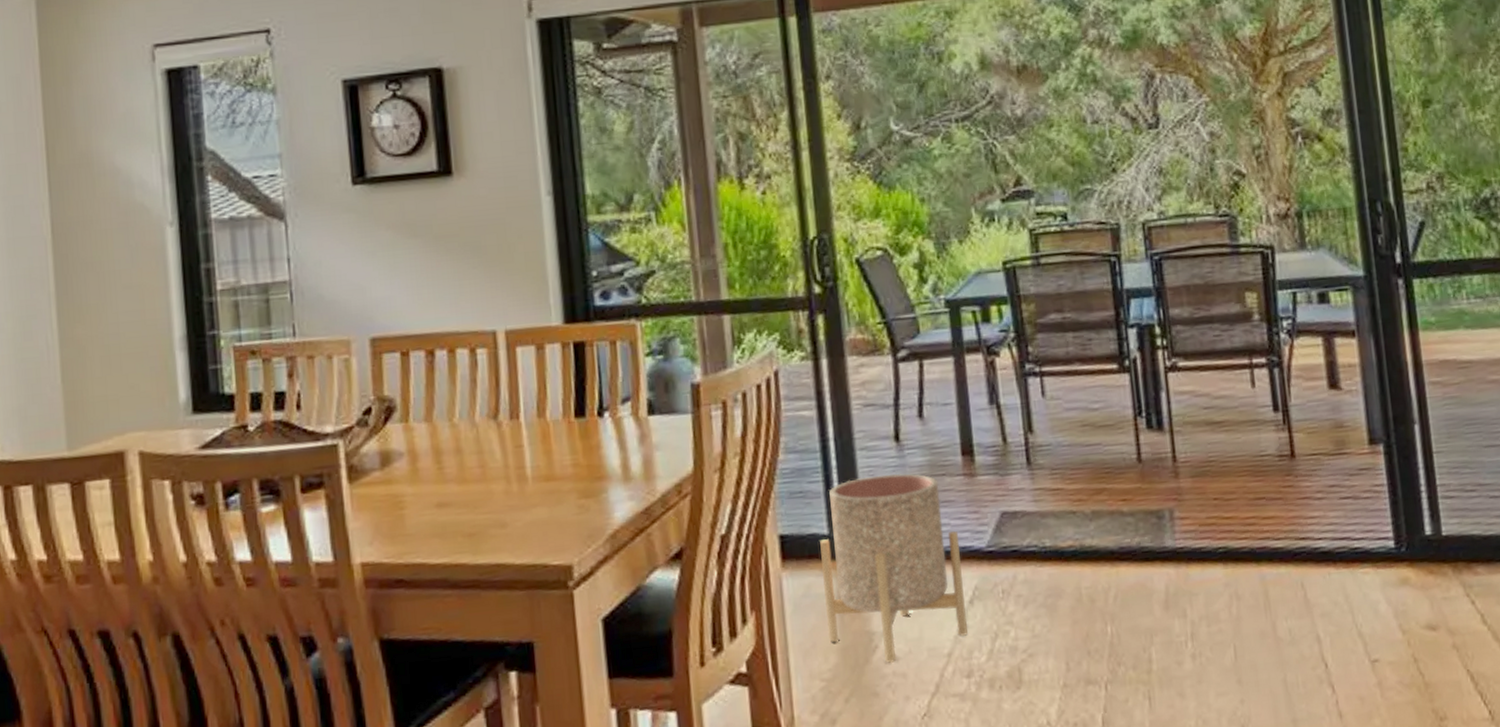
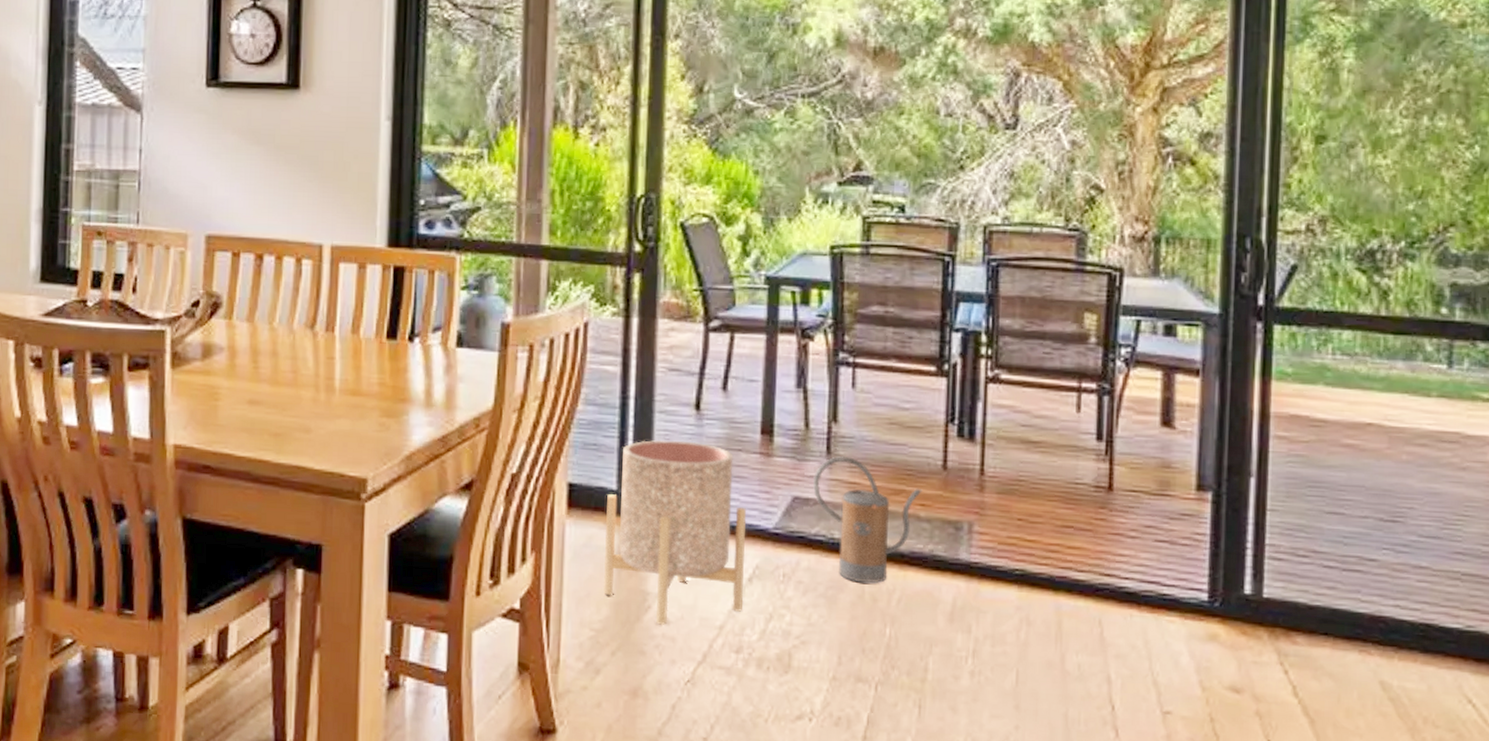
watering can: none [1018,463,1122,587] -> present [813,455,923,584]

